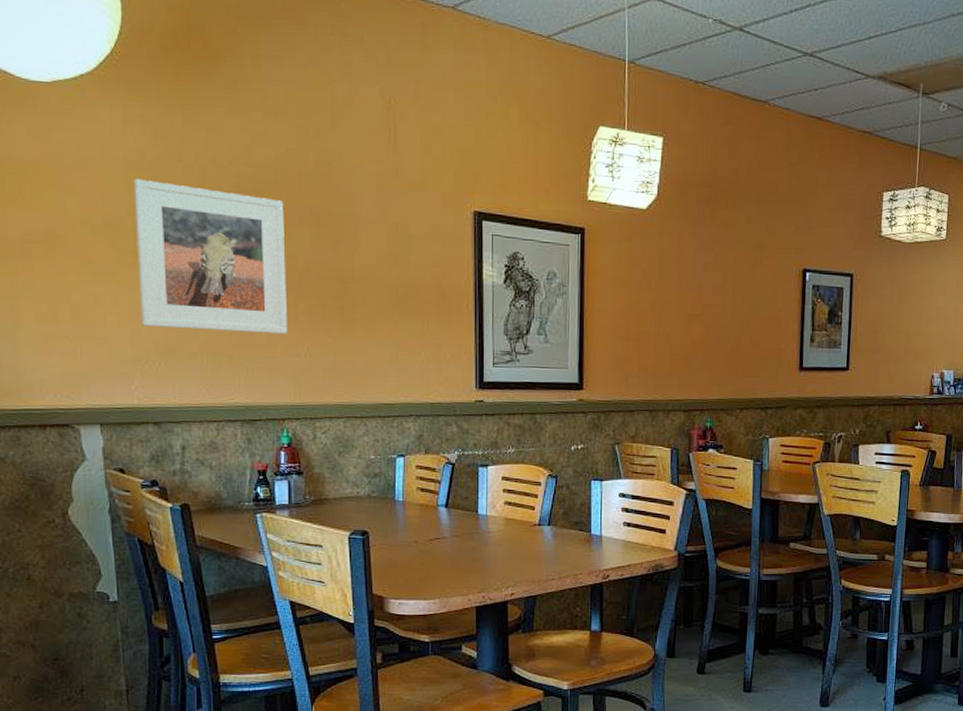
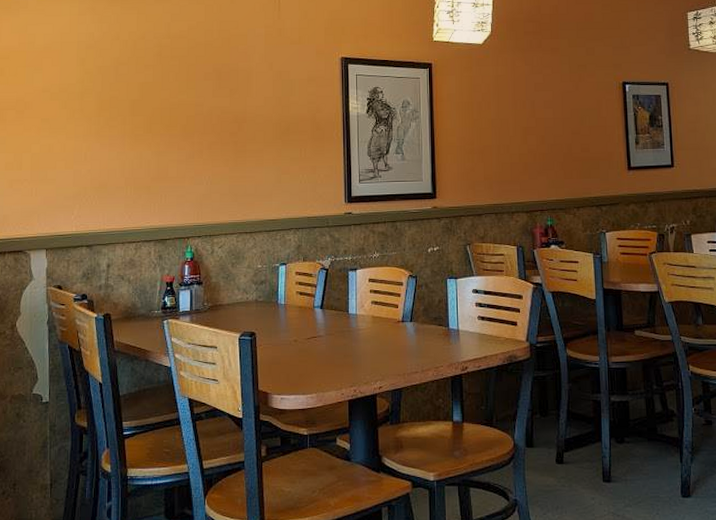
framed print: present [133,178,287,334] -> none [82,54,194,168]

